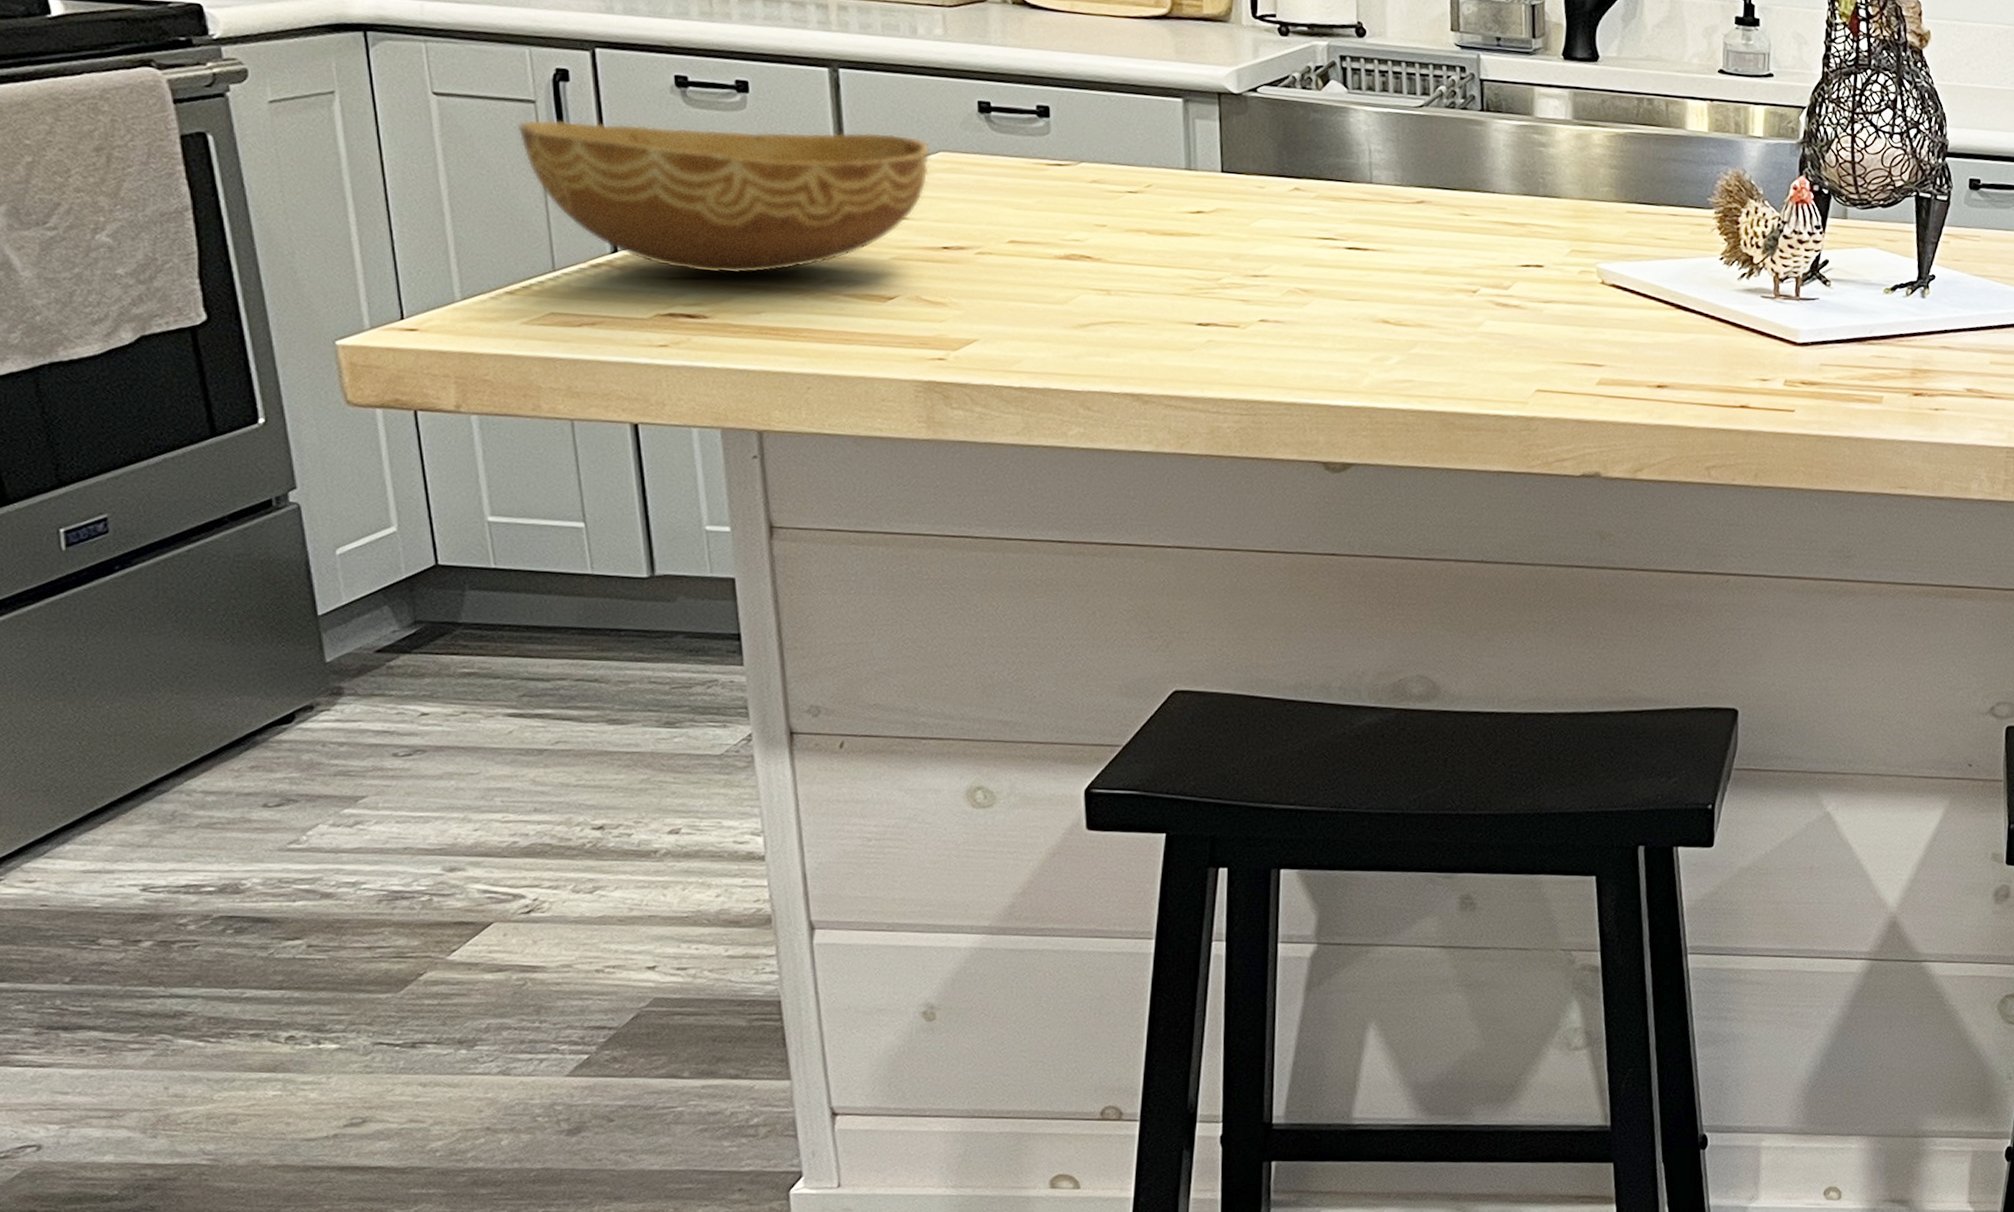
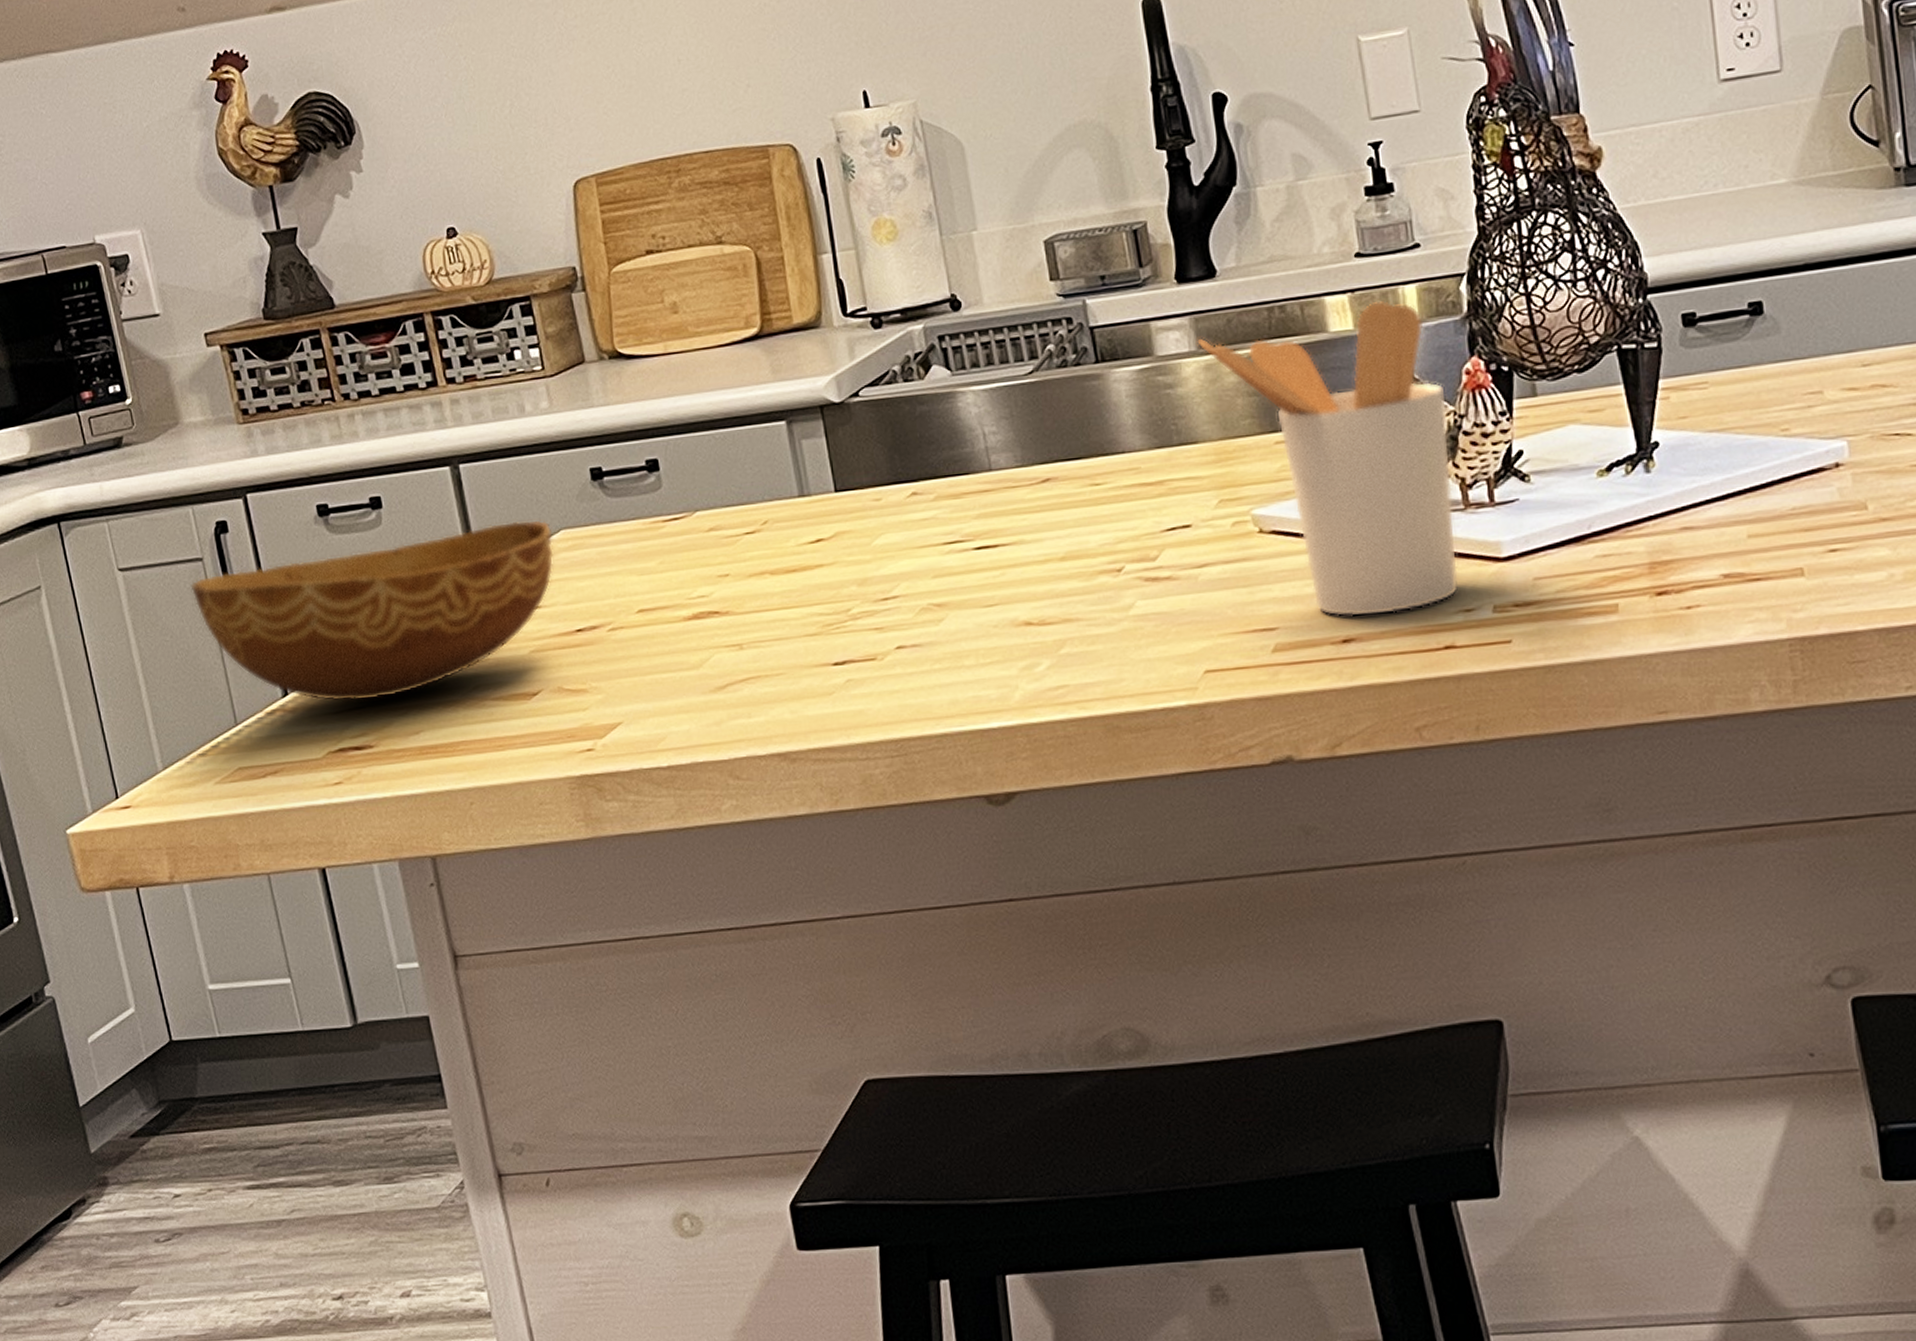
utensil holder: none [1573,110,1773,371] -> present [1197,300,1459,617]

